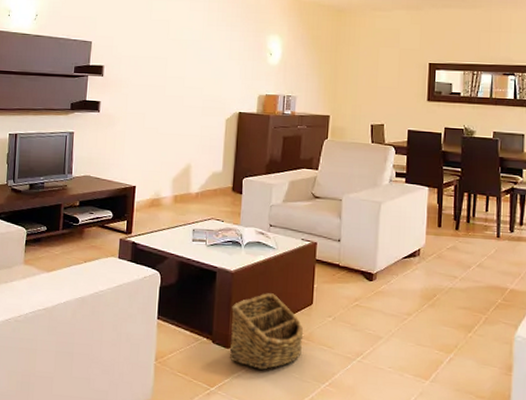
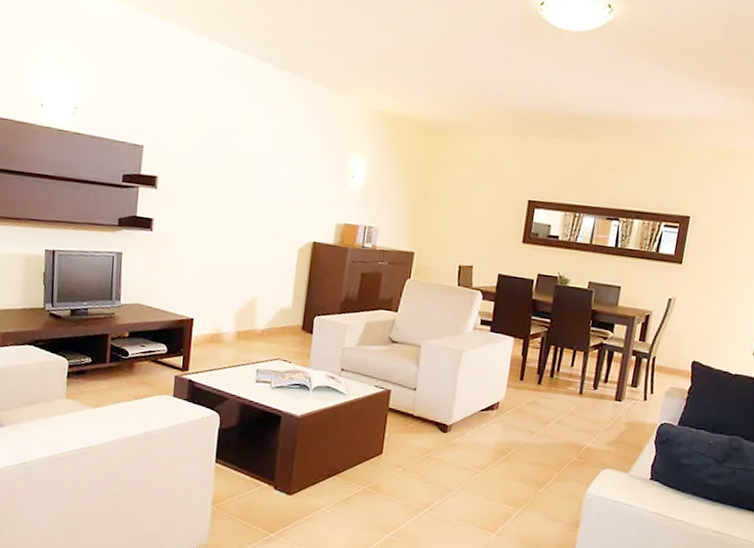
basket: present [229,293,304,370] -> none [291,440,371,518]

